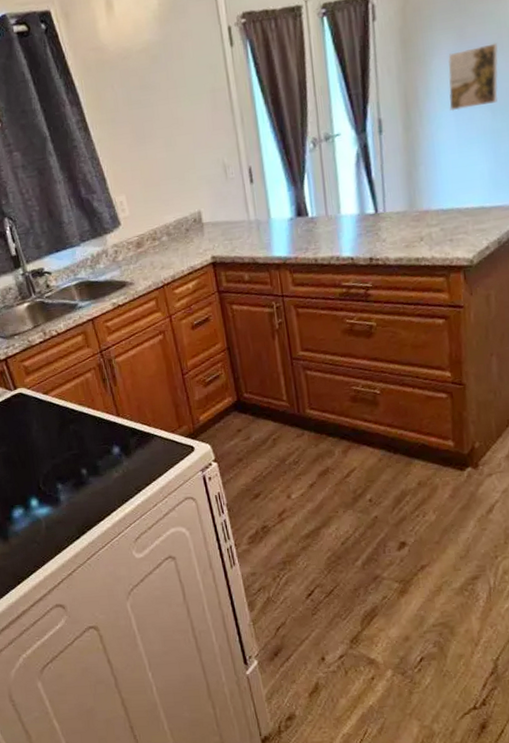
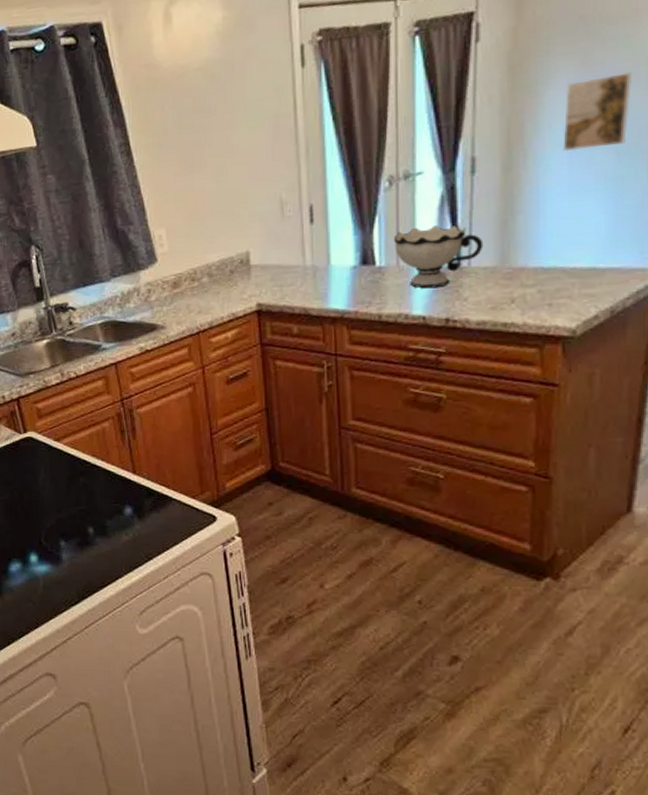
bowl: none [321,178,395,234] -> present [394,225,484,289]

